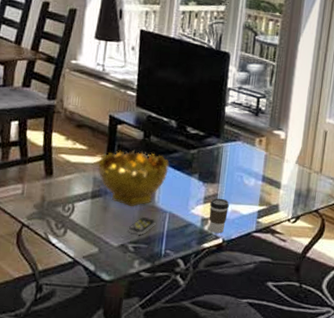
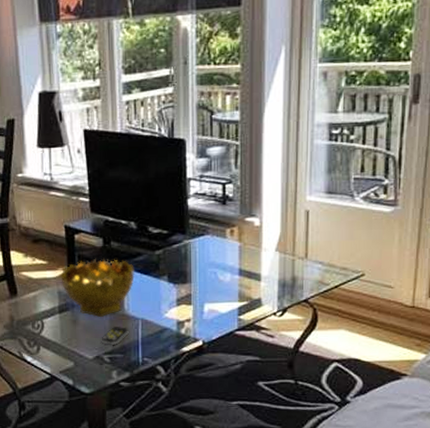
coffee cup: present [209,198,229,233] -> none [183,298,205,335]

